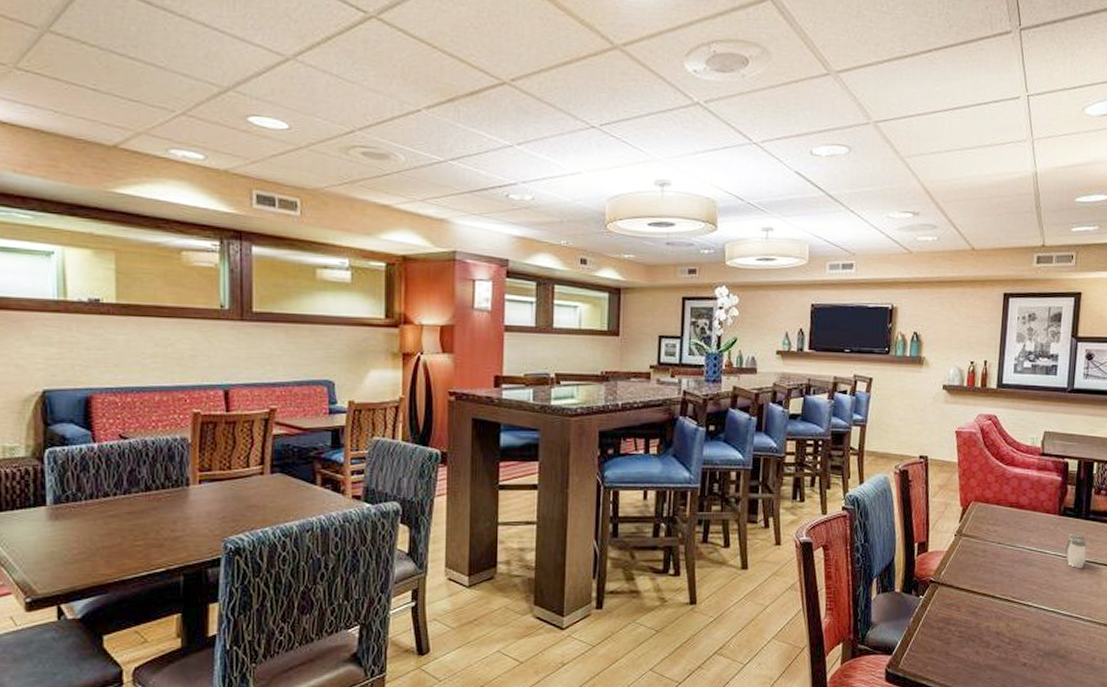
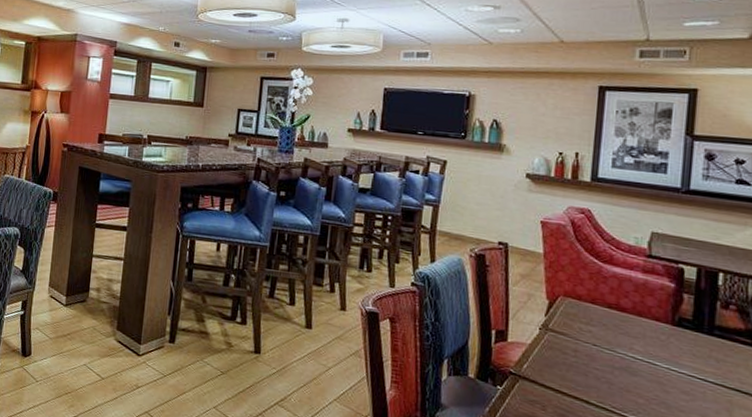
salt and pepper shaker: present [1065,533,1087,568] -> none [681,347,712,389]

